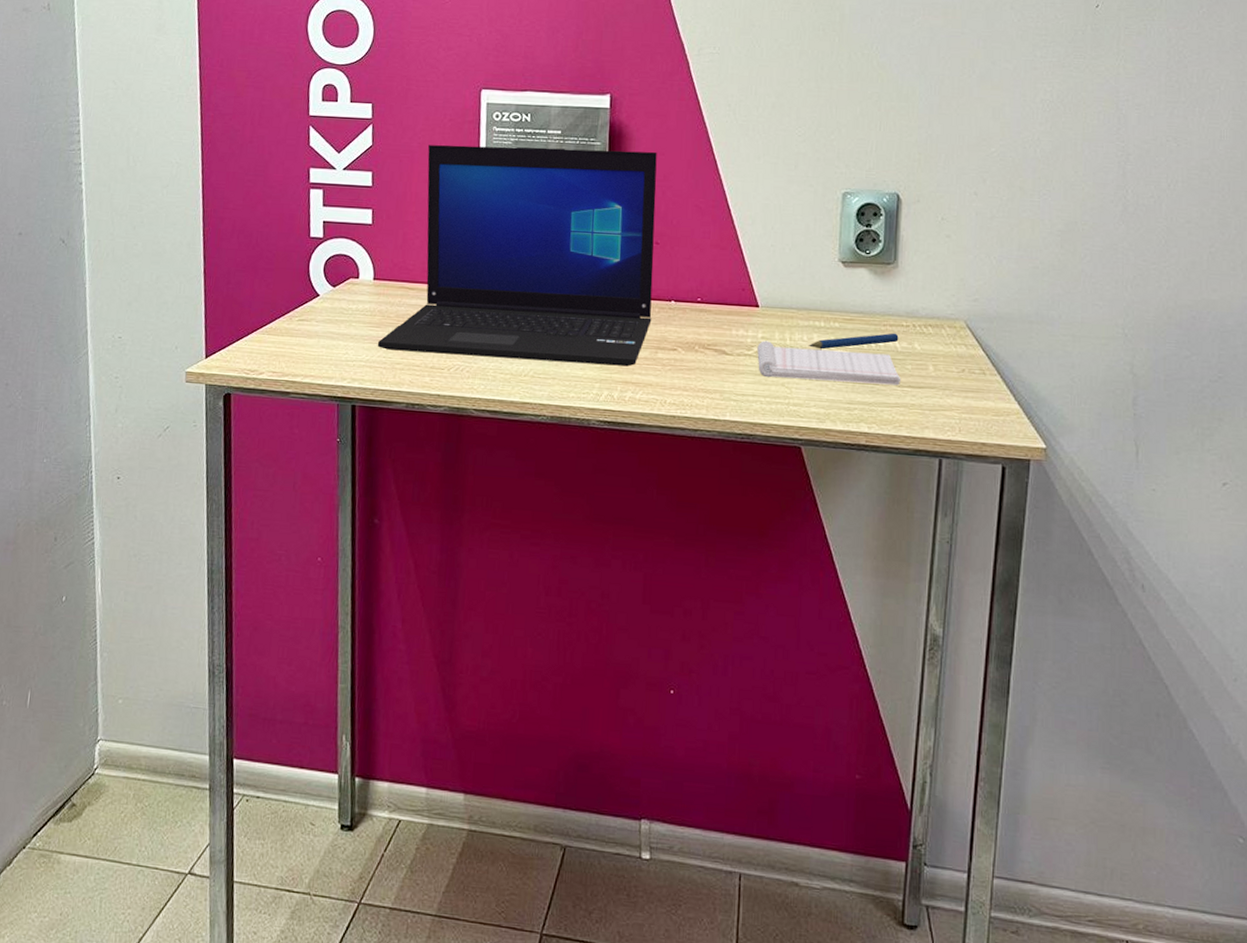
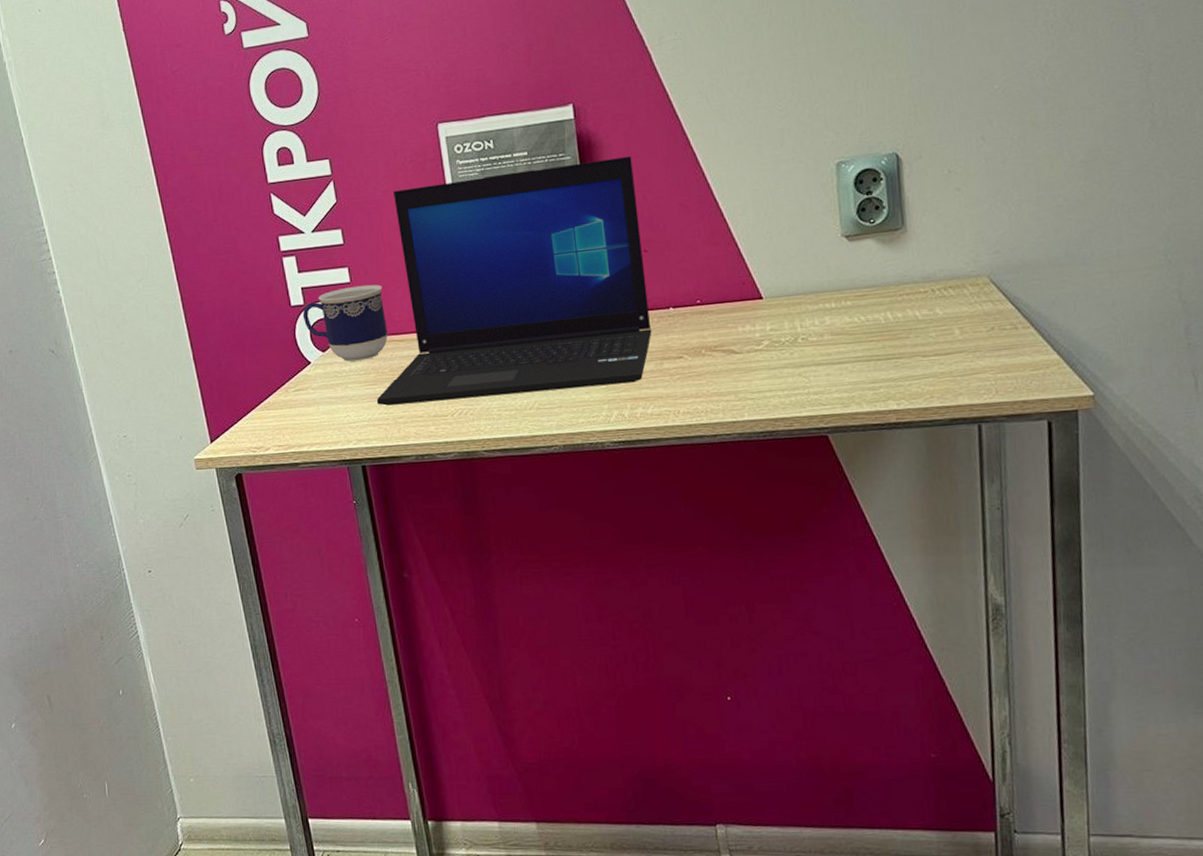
cup: none [319,228,402,302] -> present [302,284,388,362]
notebook: present [757,333,902,386] -> none [767,301,927,370]

